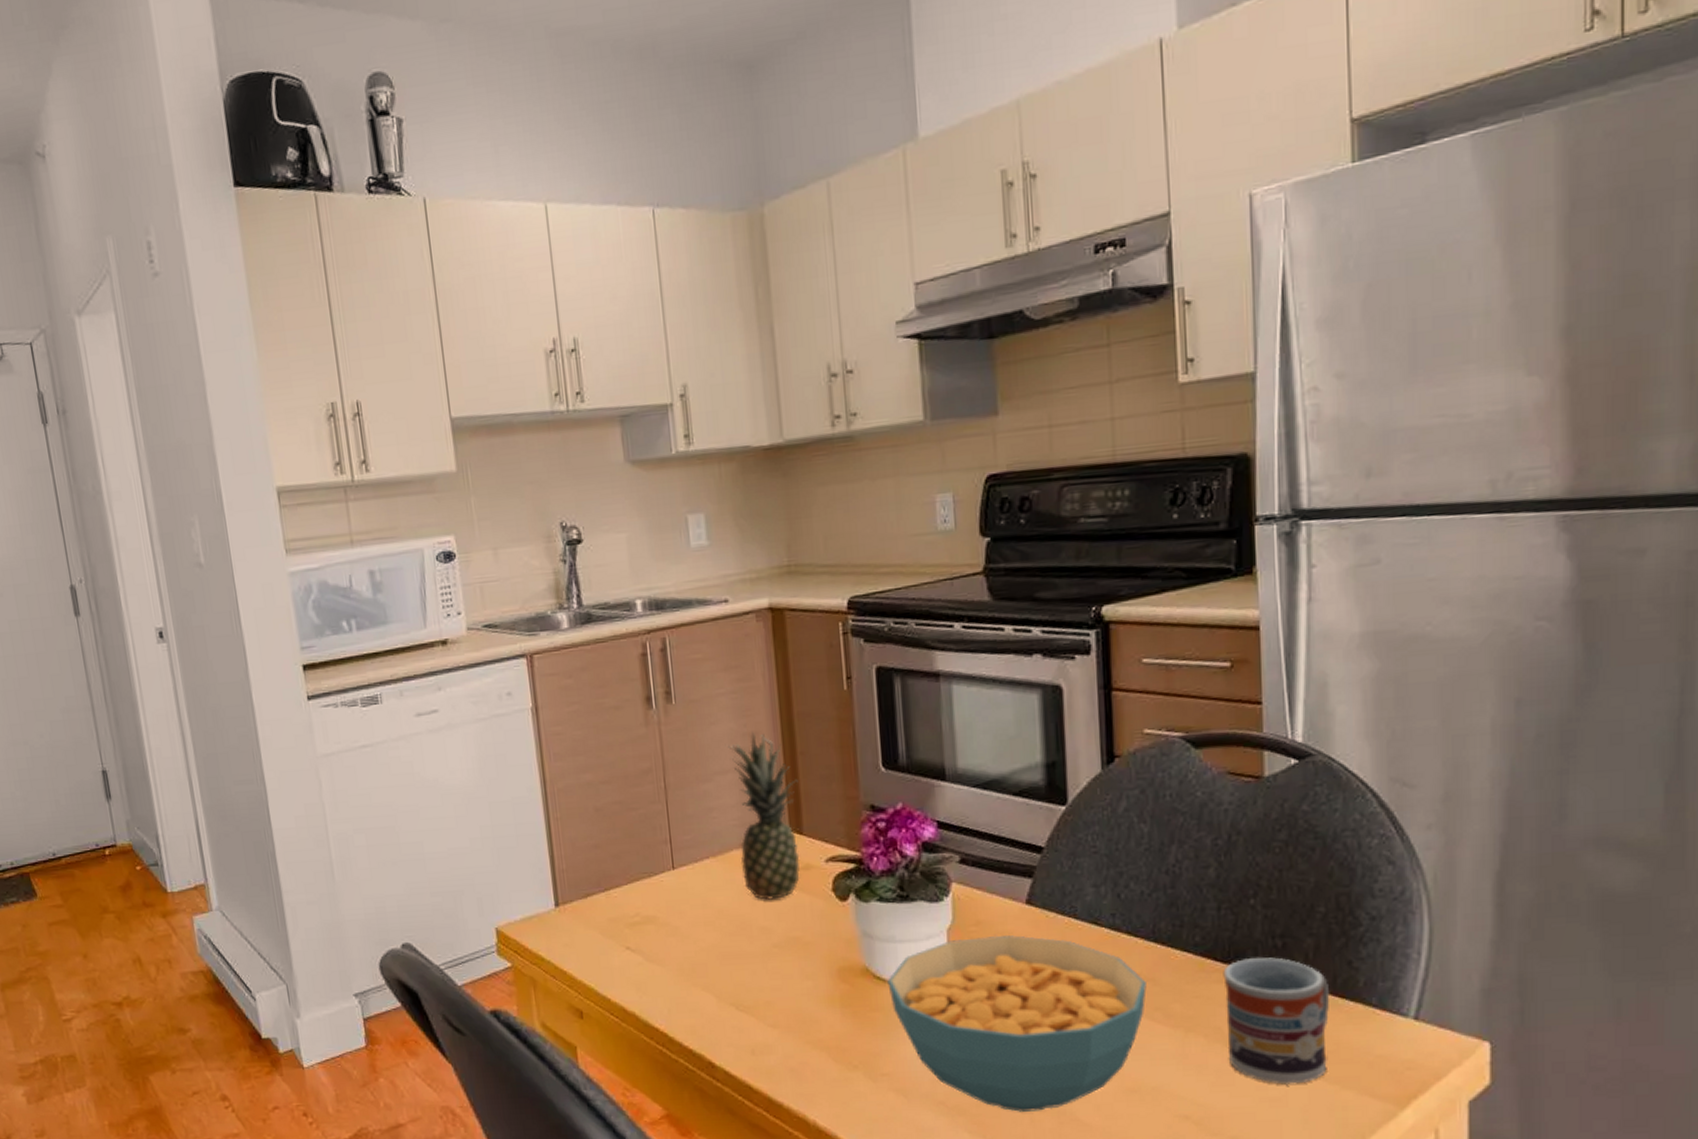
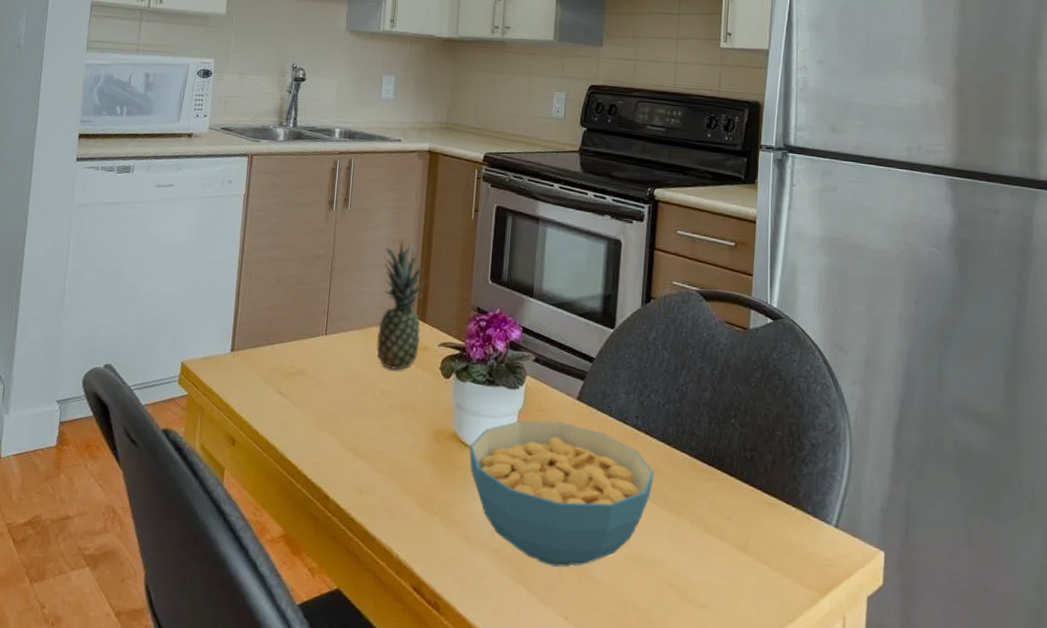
cup: present [1223,957,1330,1085] -> none [705,464,780,568]

